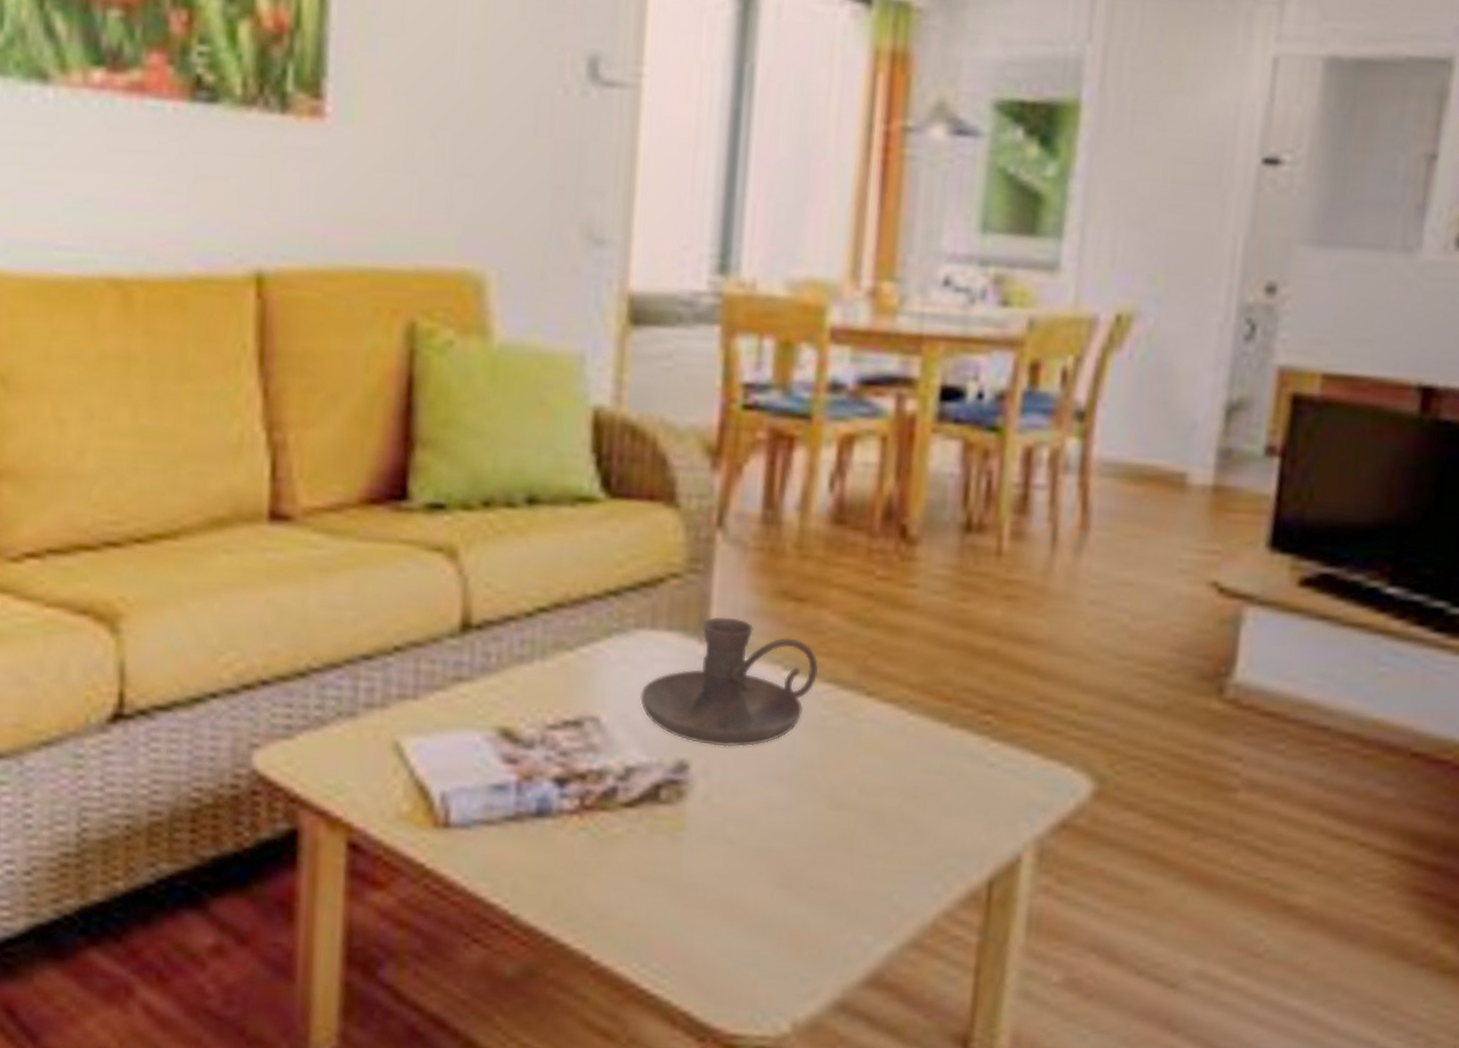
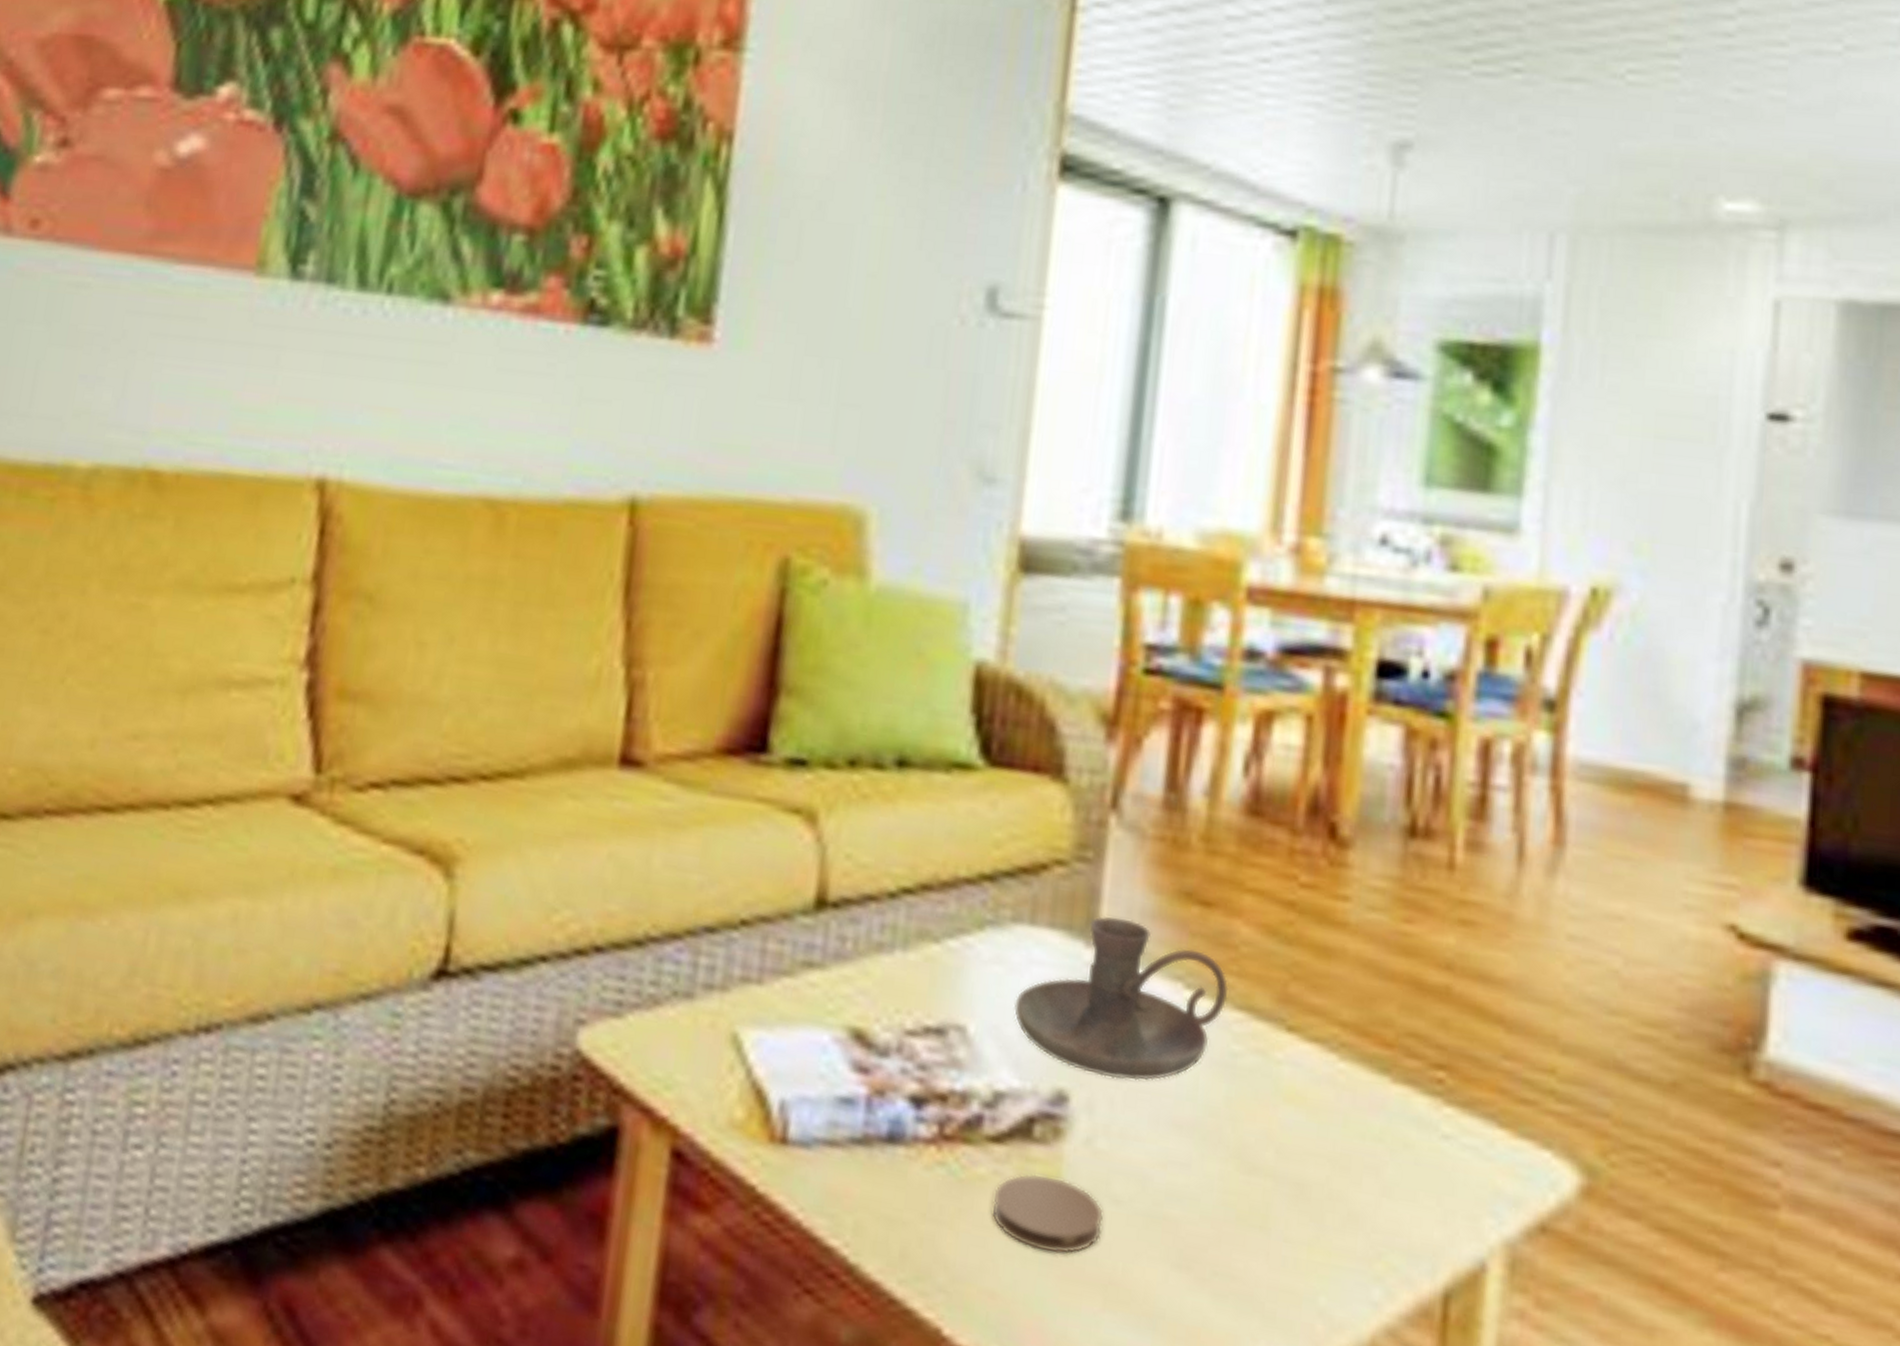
coaster: none [627,827,721,888] -> present [991,1173,1104,1255]

